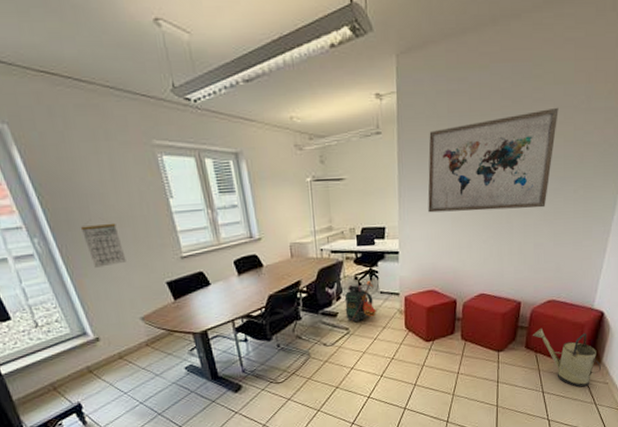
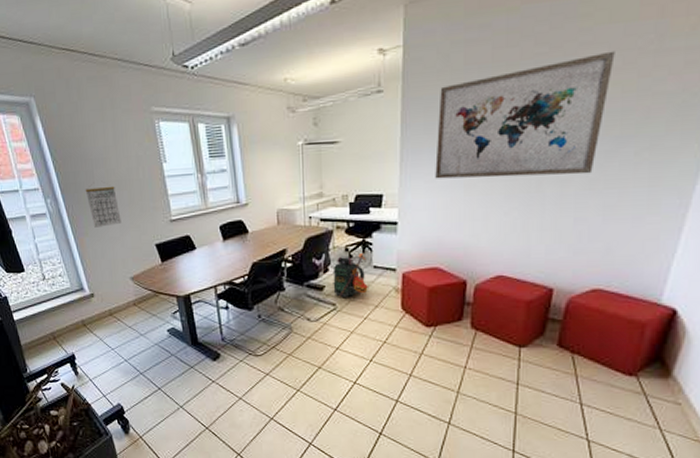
watering can: present [533,327,601,387] -> none [569,322,670,405]

